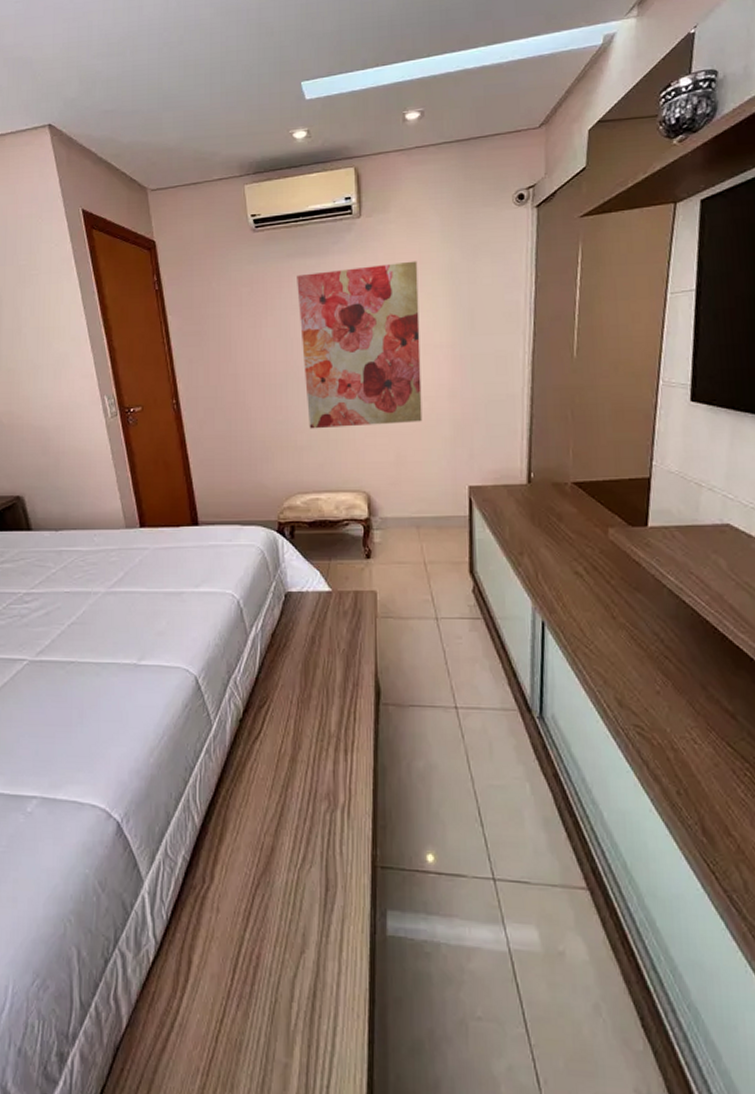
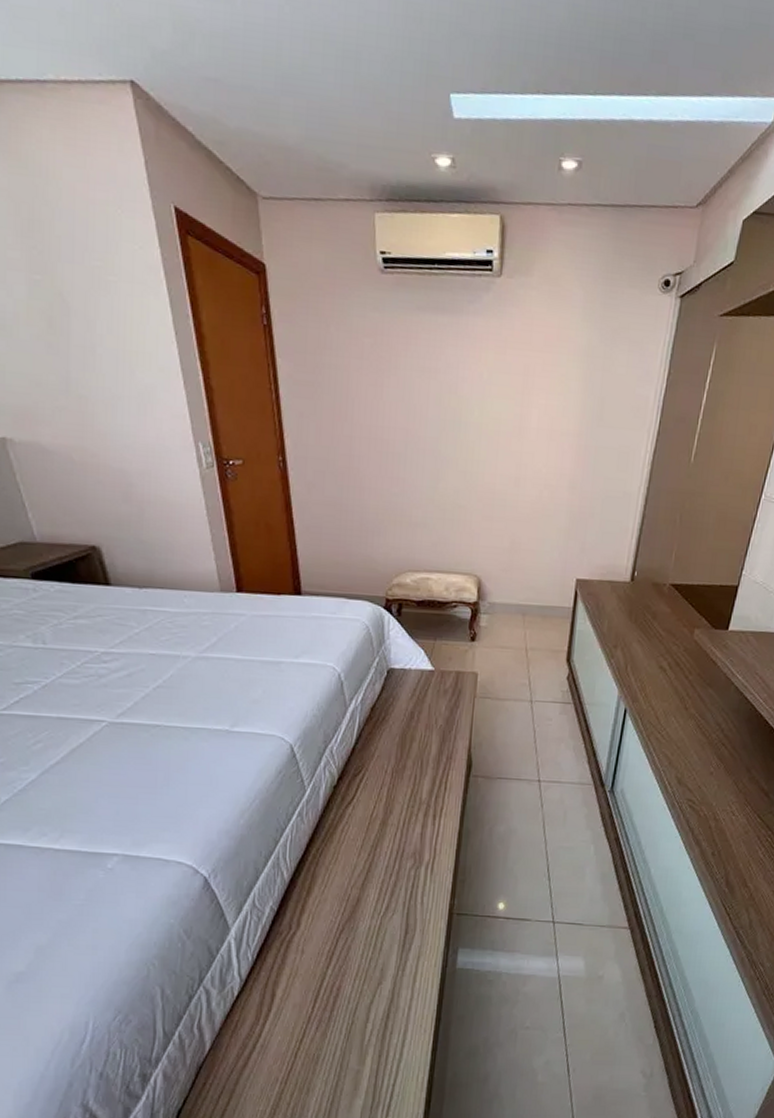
wall art: present [297,261,423,429] -> none [425,332,555,511]

